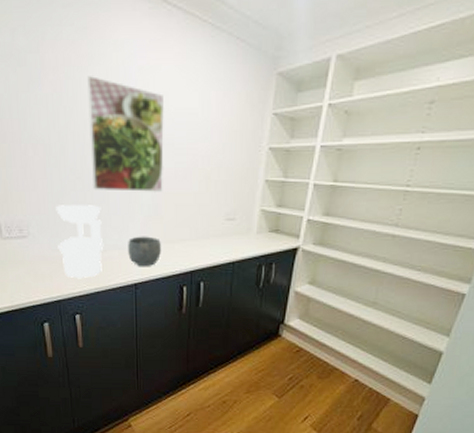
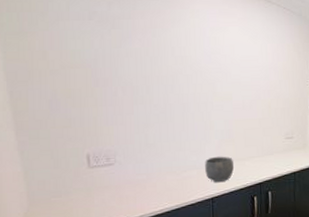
juicer: present [56,205,104,279] -> none [141,133,184,198]
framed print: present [87,76,165,192] -> none [170,35,234,121]

